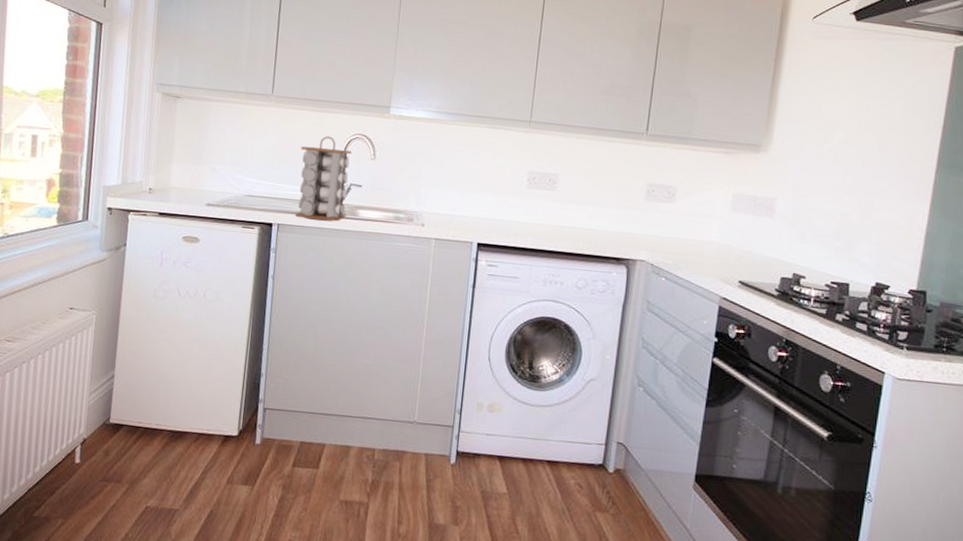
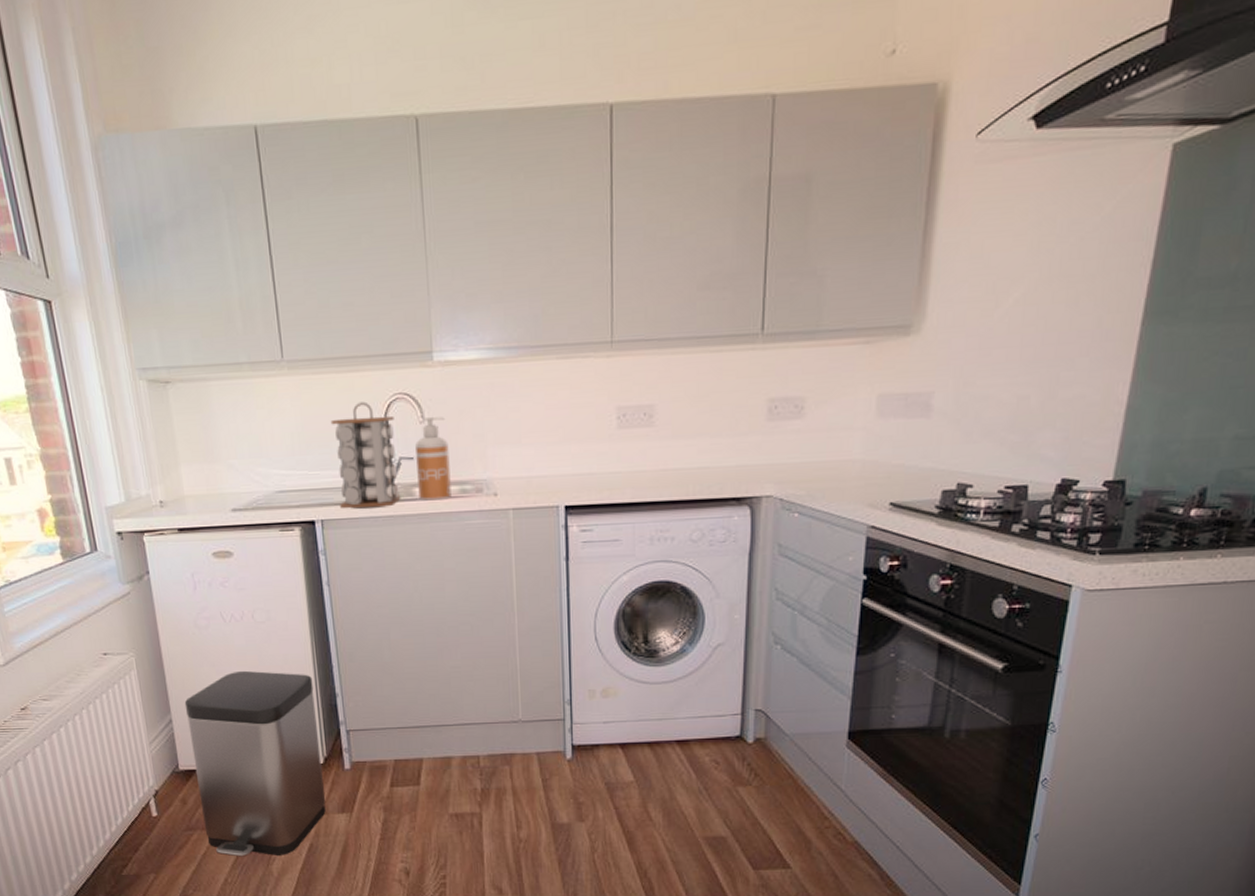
pedal bin: none [118,340,244,518] -> present [184,670,326,857]
soap dispenser: none [360,156,392,223] -> present [415,417,452,501]

